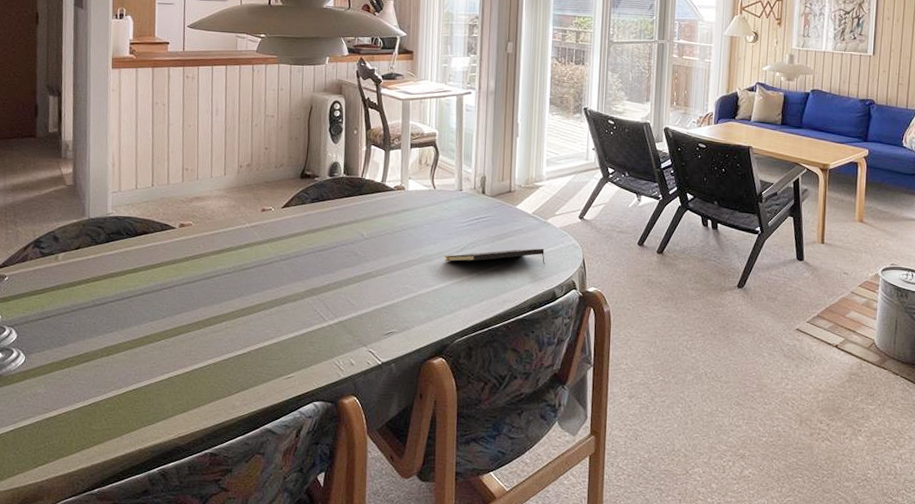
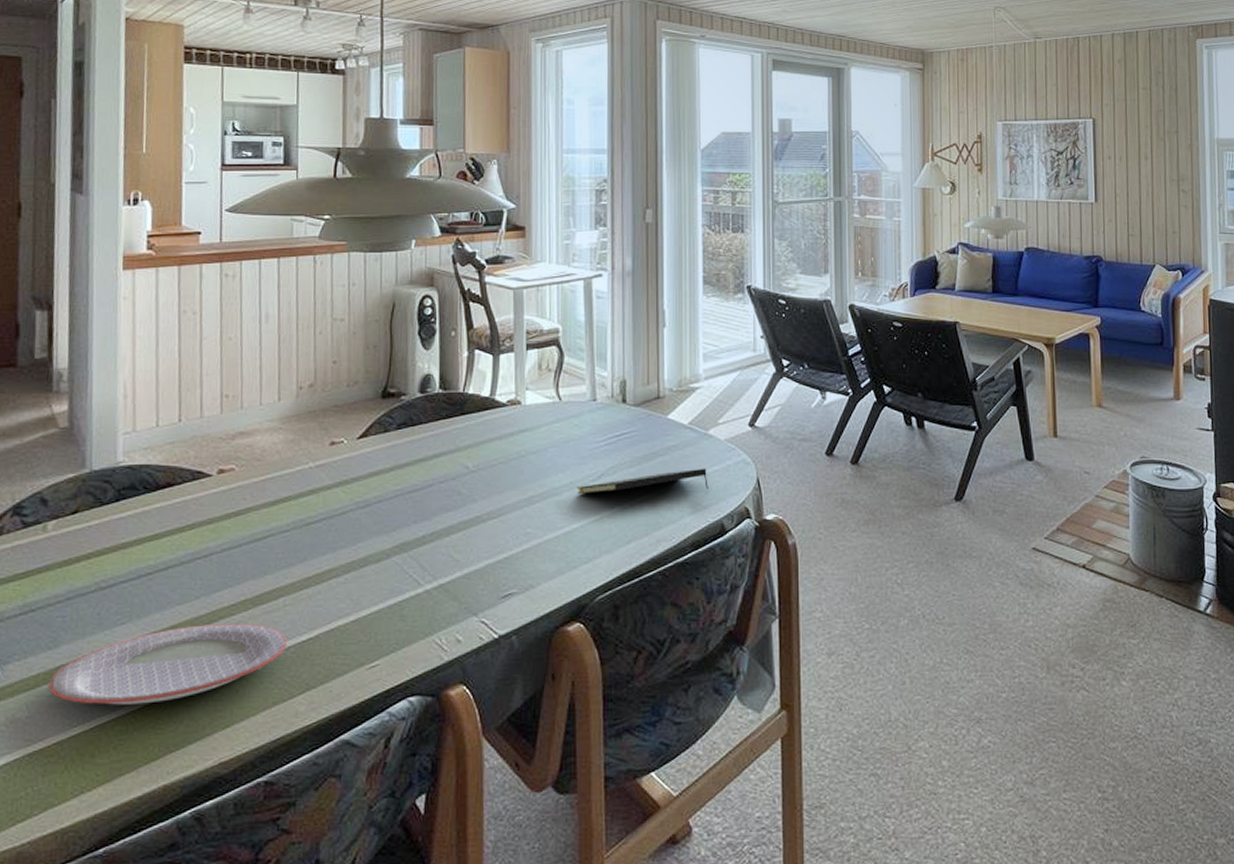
plate: none [60,337,228,391] -> present [49,623,288,705]

